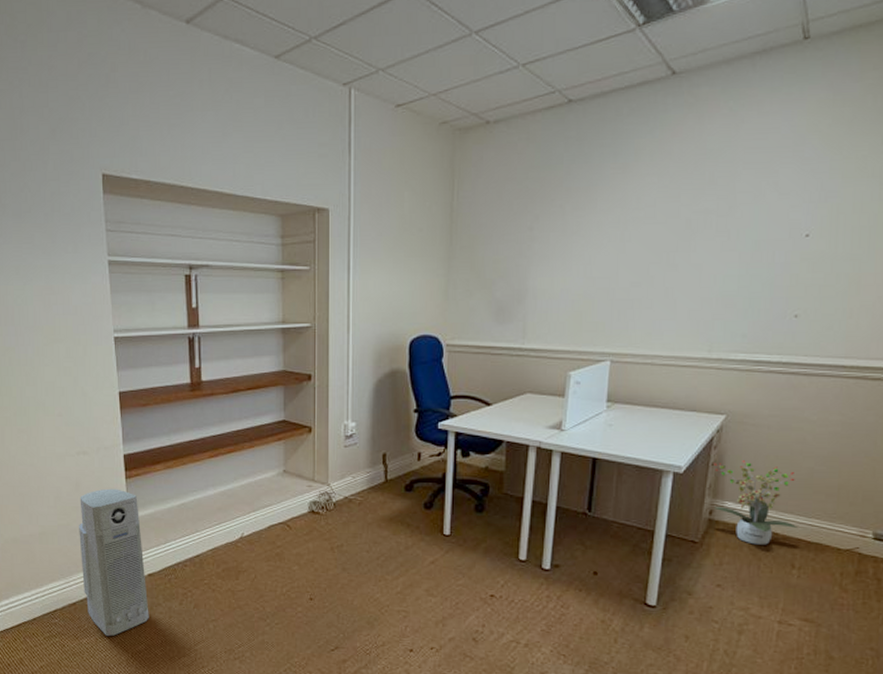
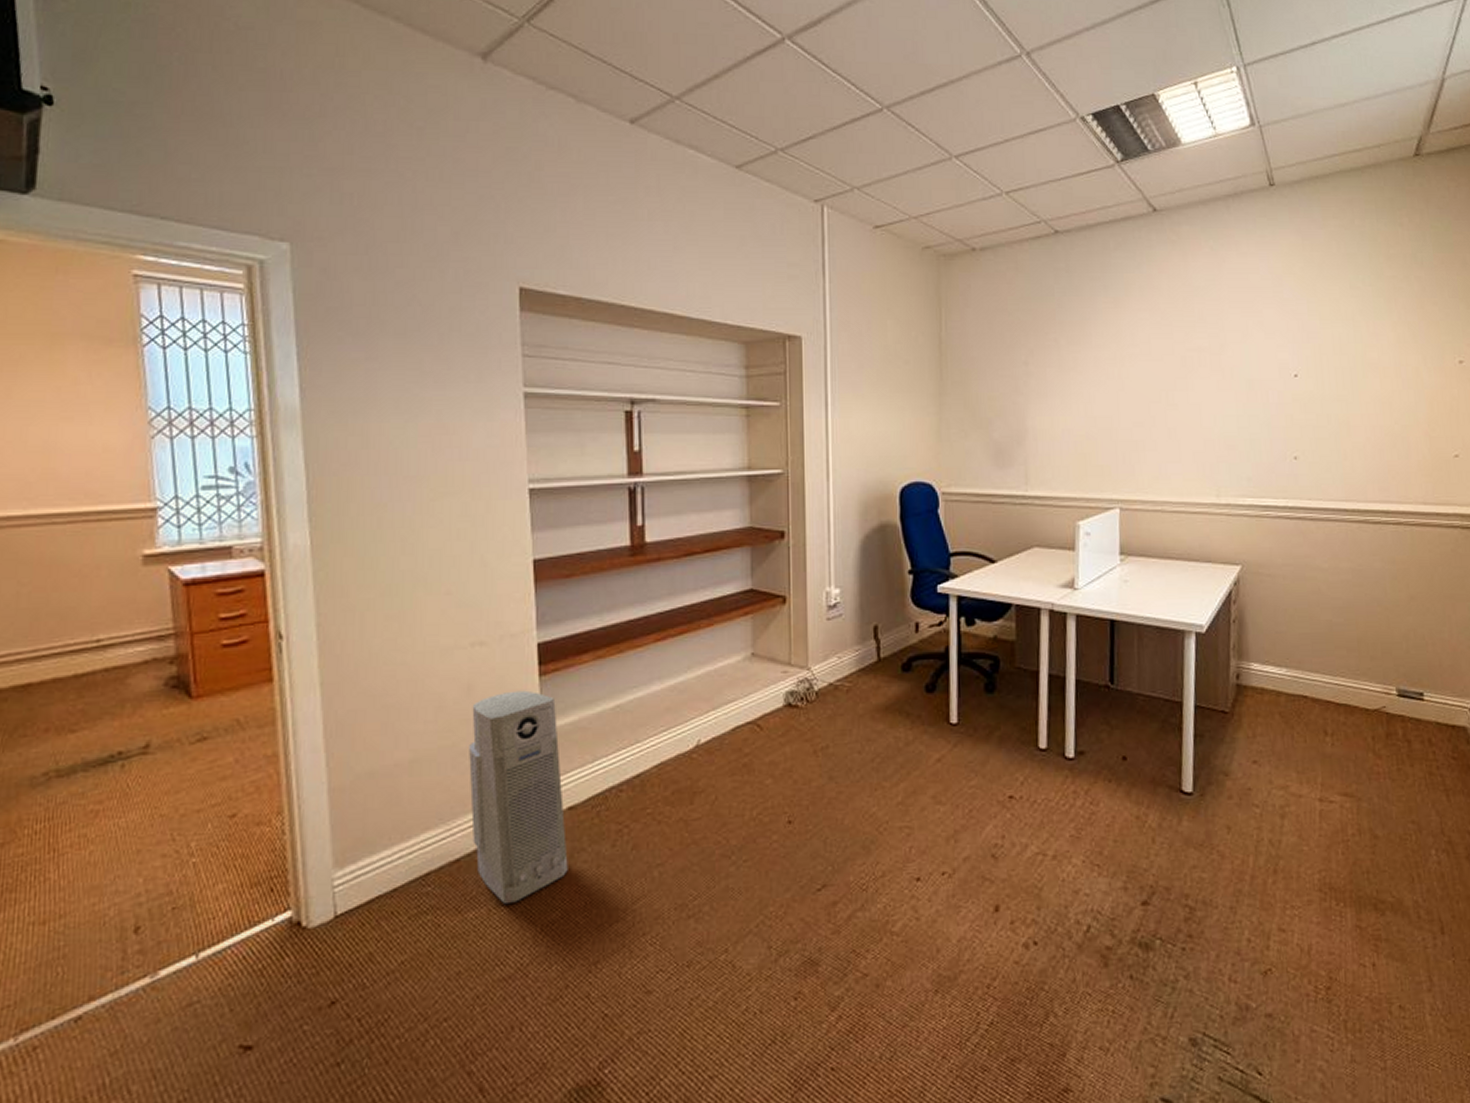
potted plant: present [713,460,797,545] -> none [1235,615,1325,711]

